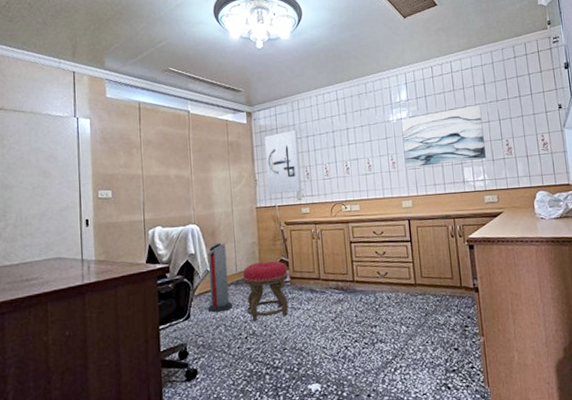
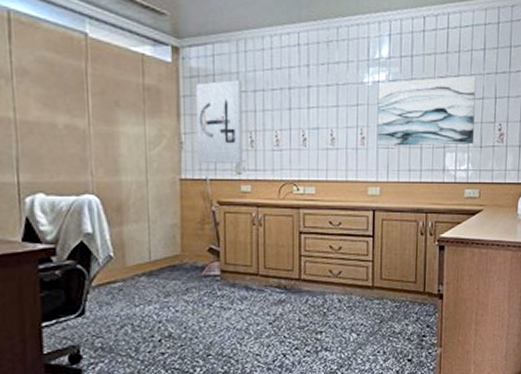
air purifier: present [207,242,233,313] -> none [109,221,144,309]
stool: present [242,261,288,322] -> none [158,249,218,322]

